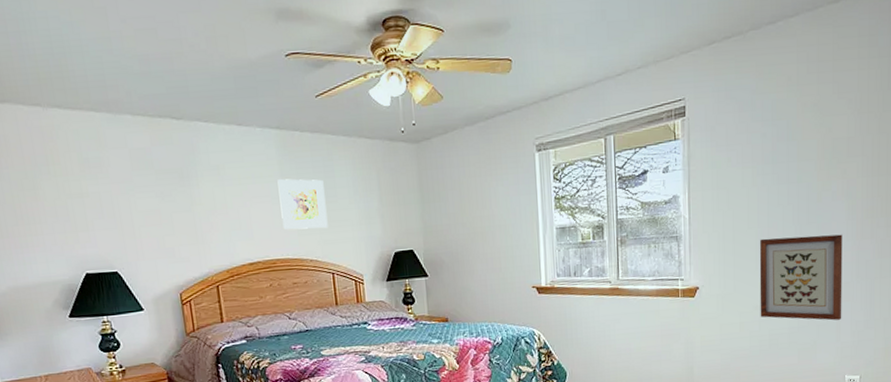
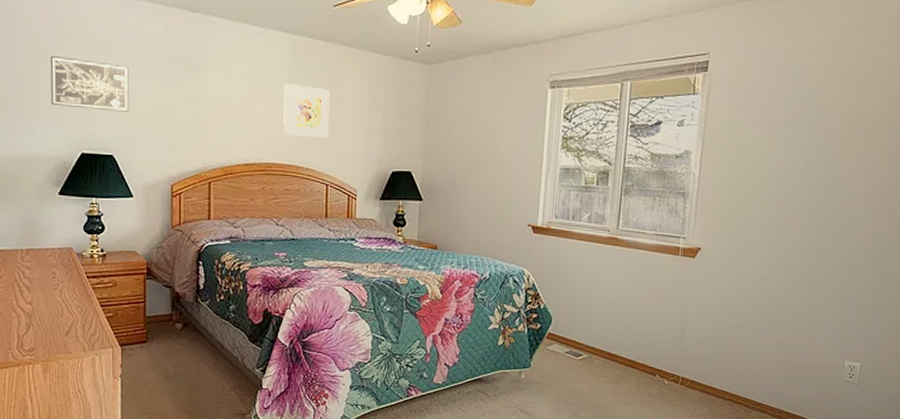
wall art: none [39,180,127,230] -> present [50,55,129,112]
wall art: present [759,234,843,321] -> none [761,207,859,302]

